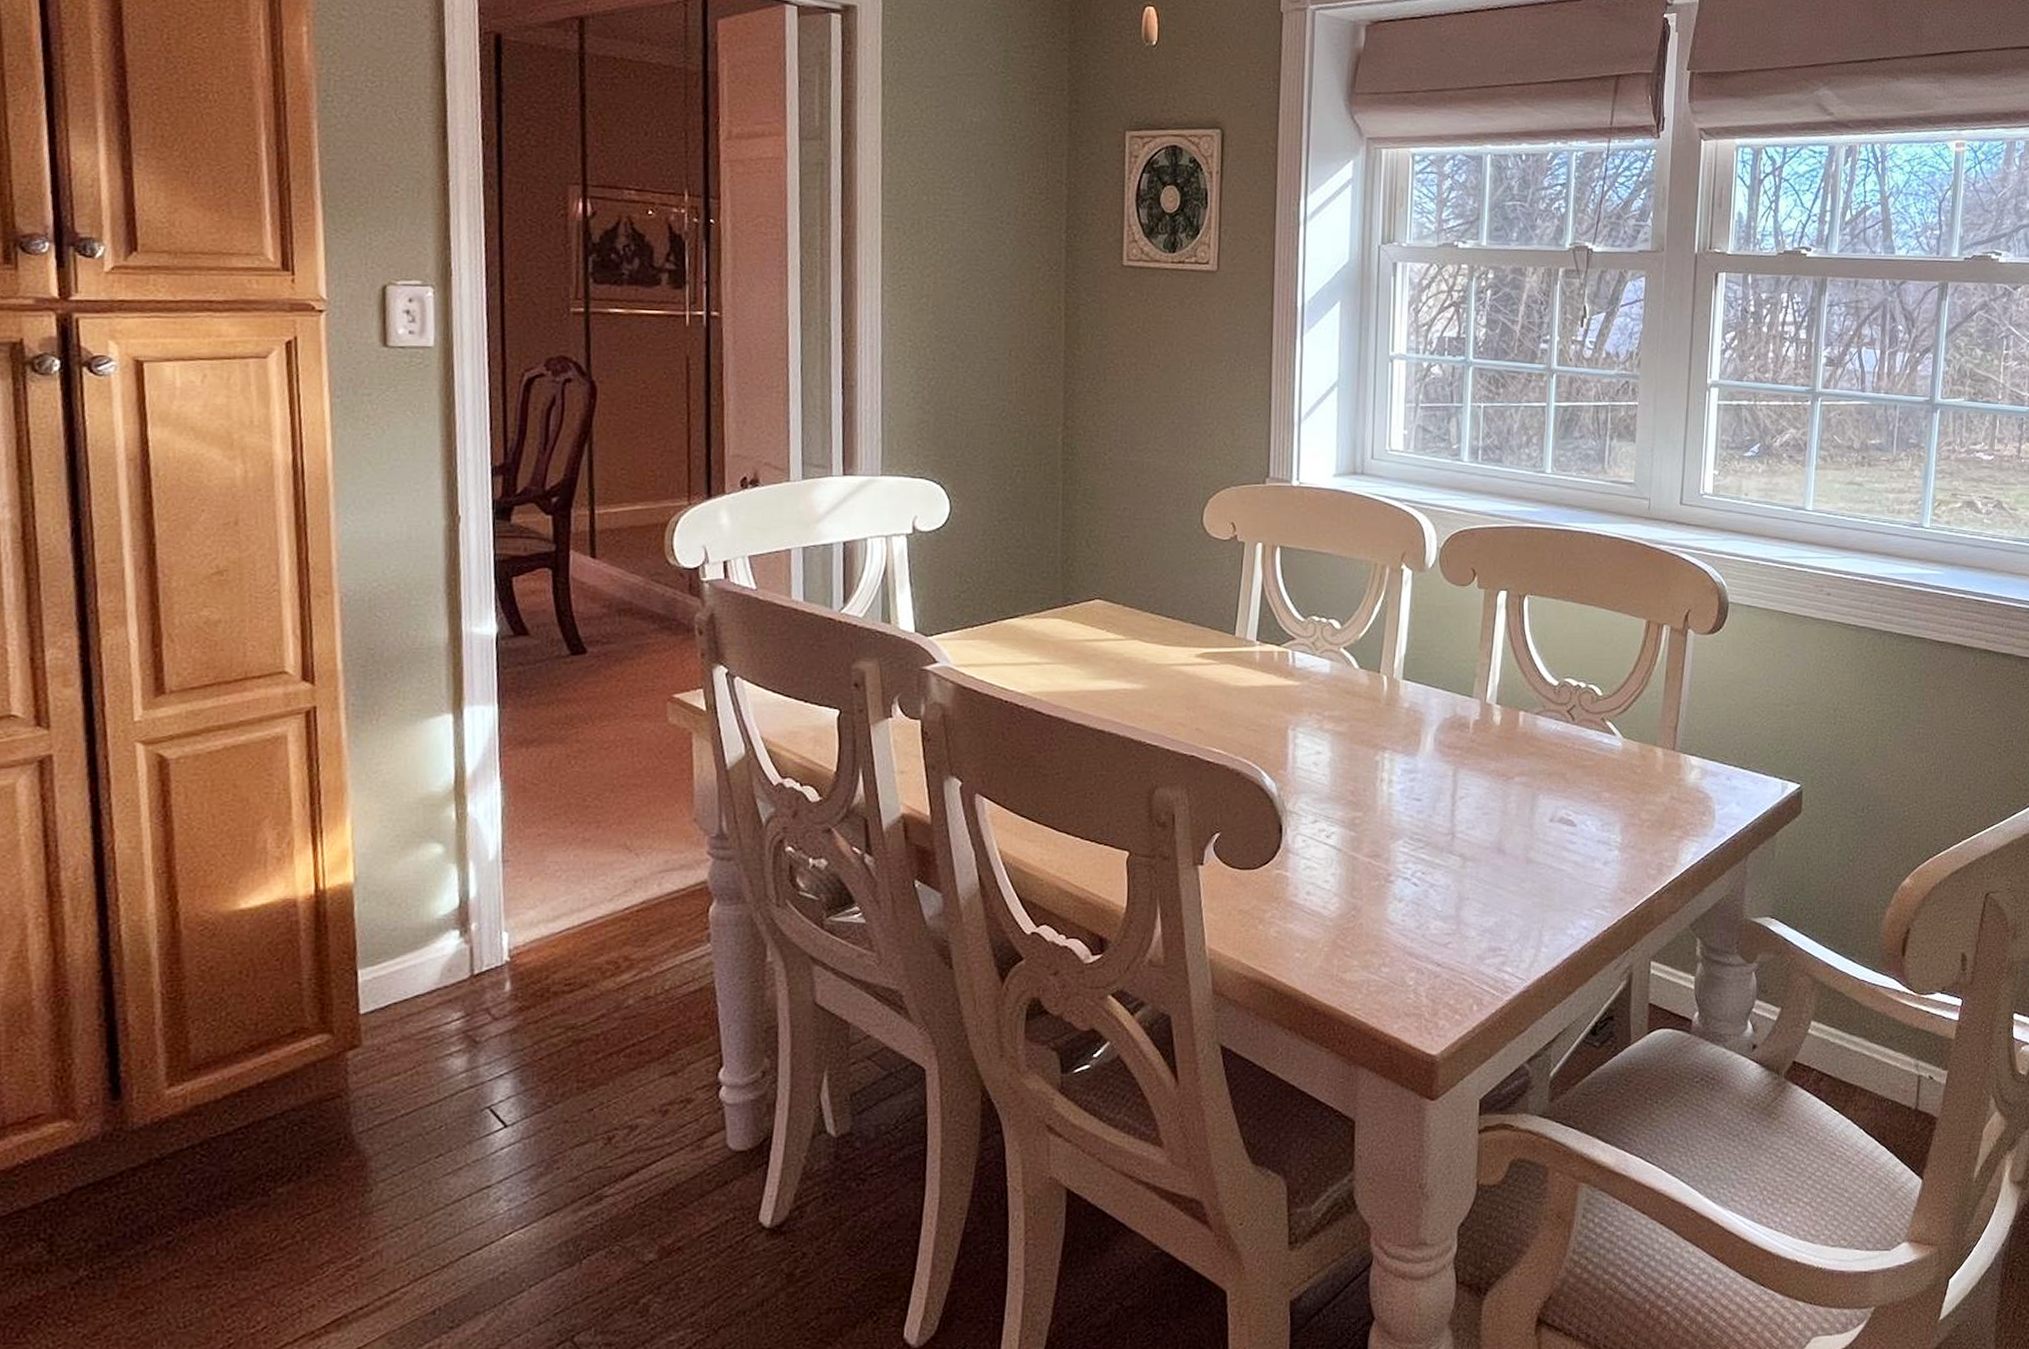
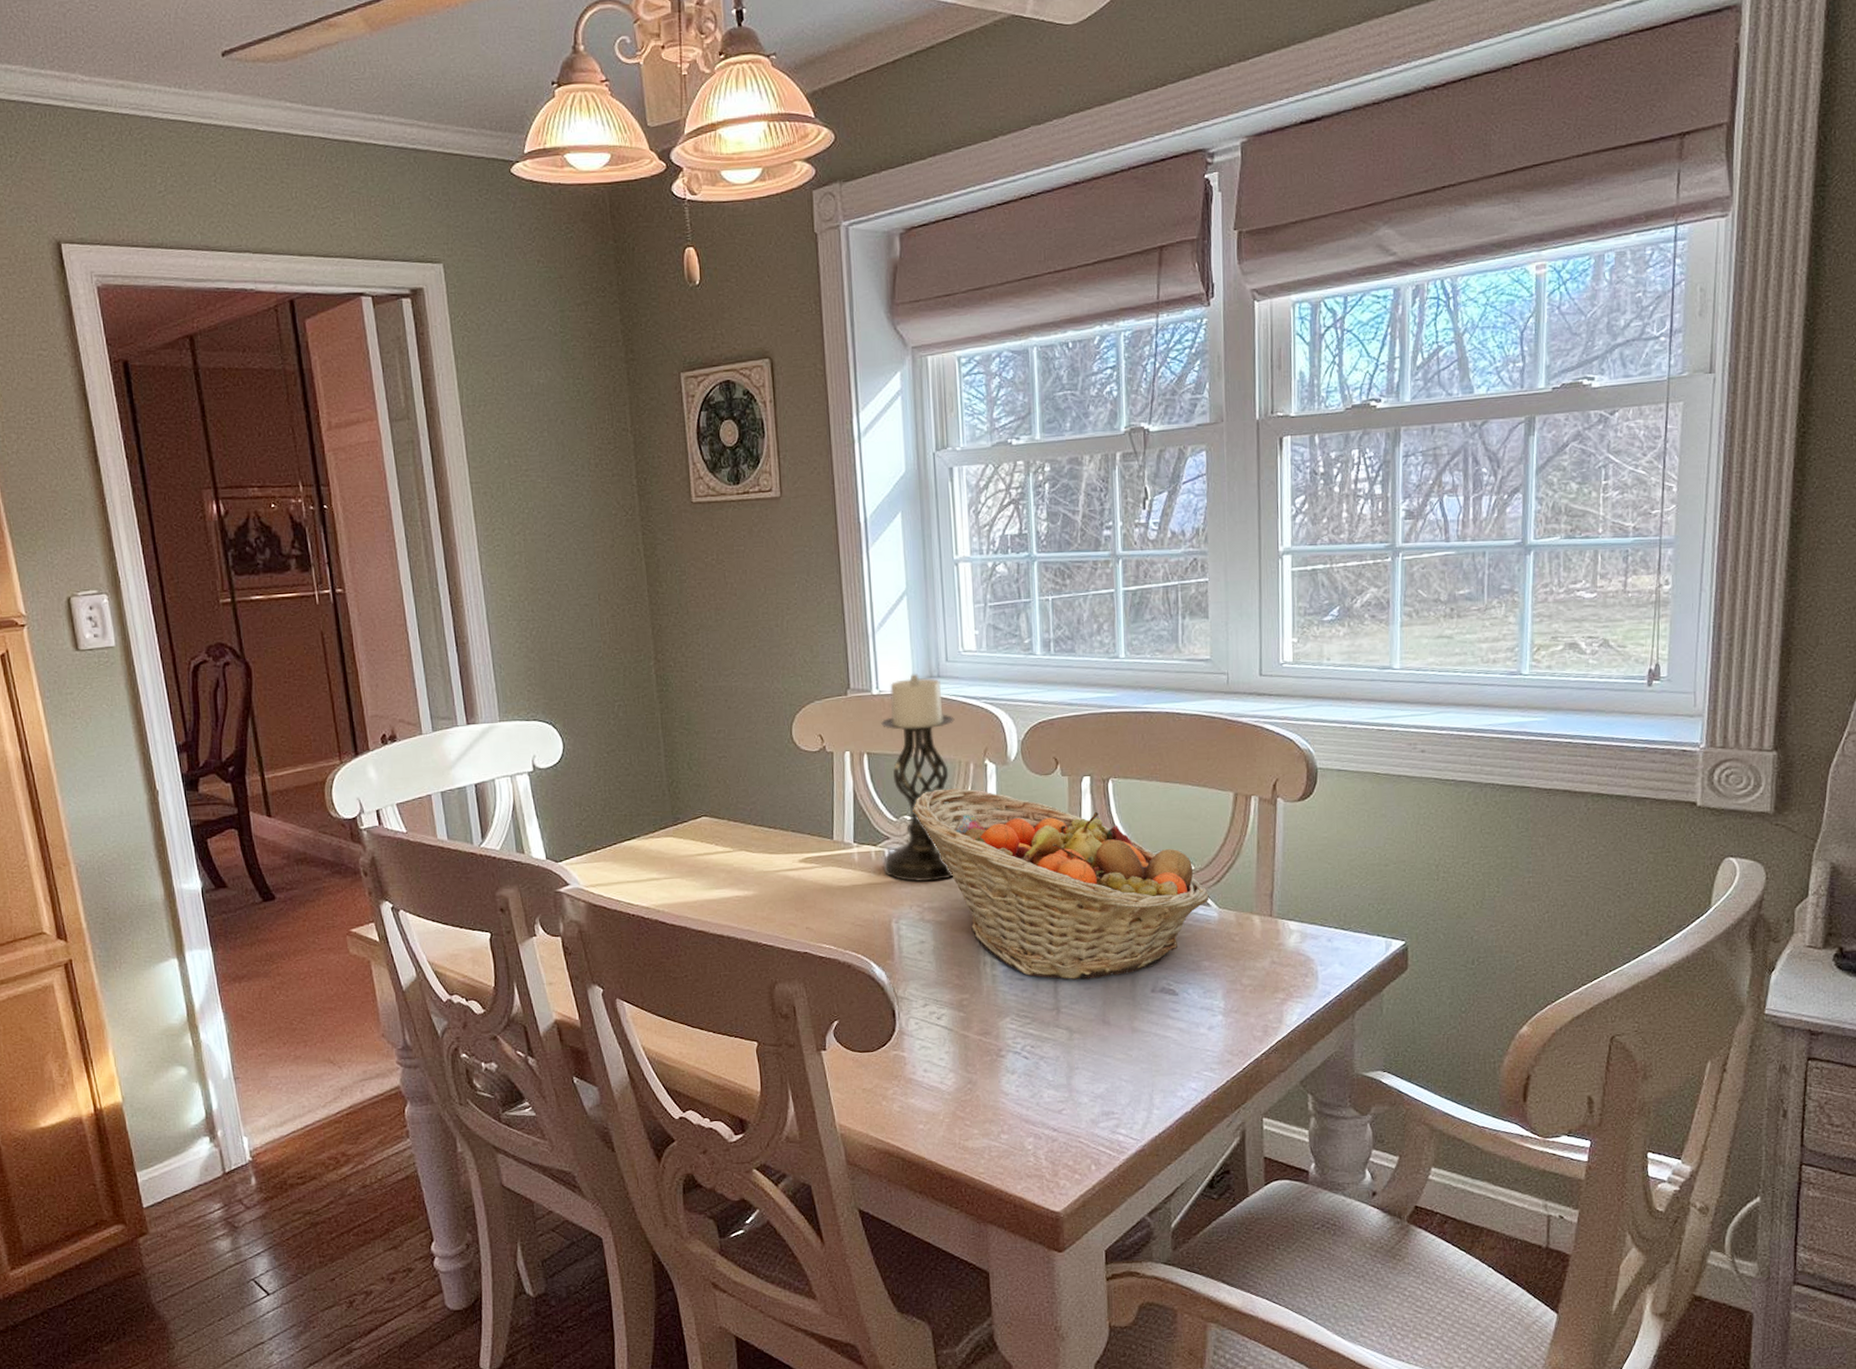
candle holder: none [1285,468,1375,689] -> present [881,674,955,882]
fruit basket: none [1322,591,1615,804] -> present [913,788,1209,980]

